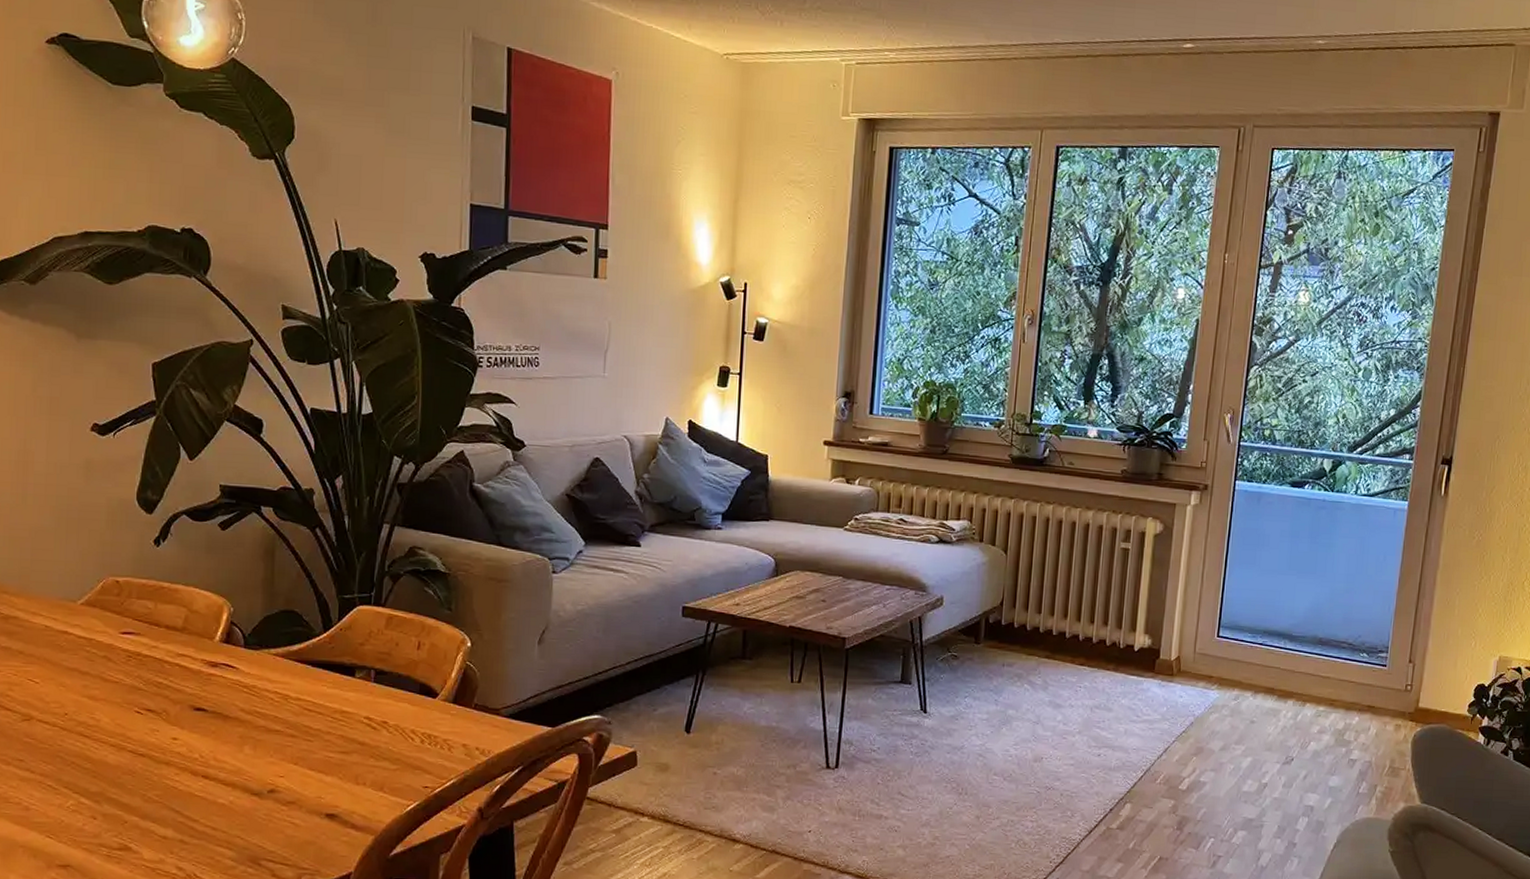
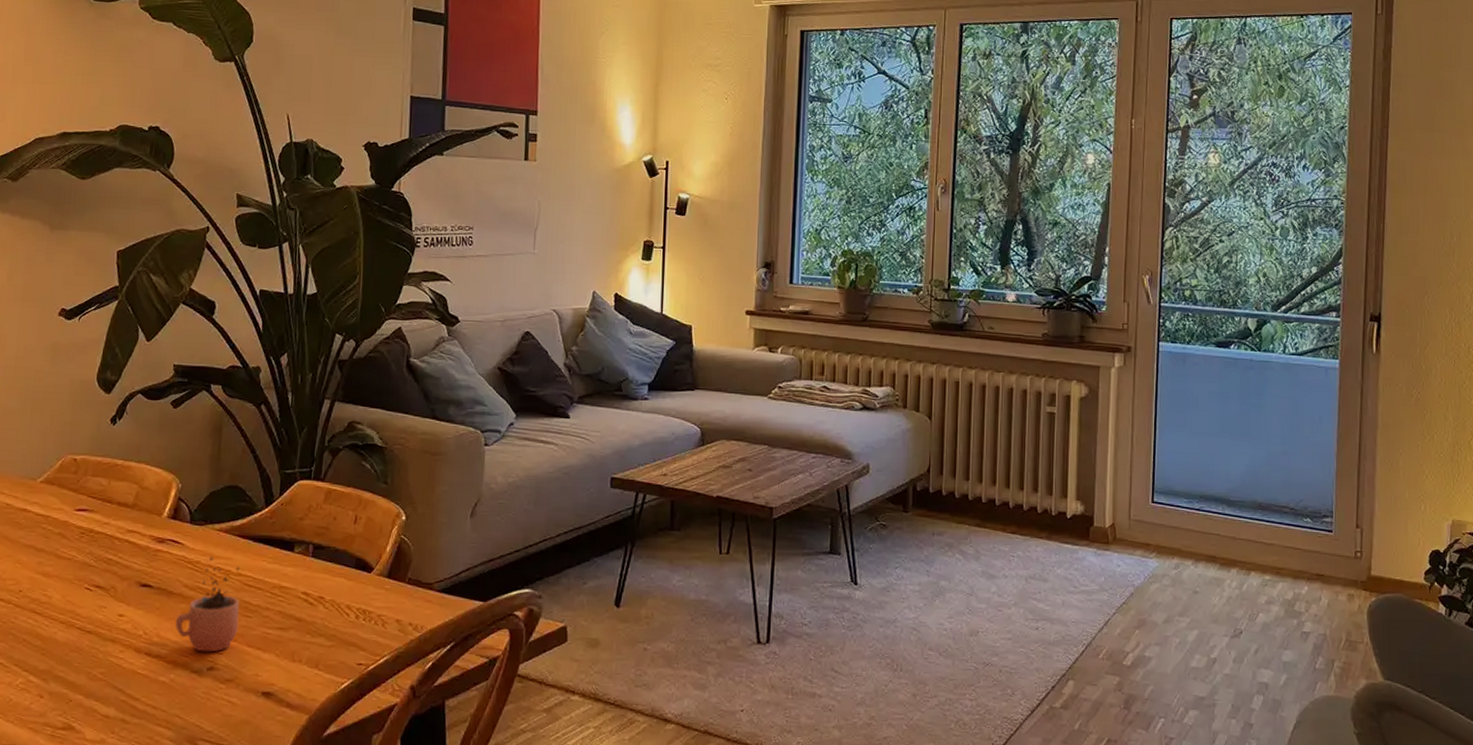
cocoa: none [233,681,300,776] -> present [176,557,240,653]

